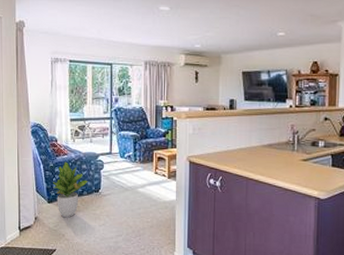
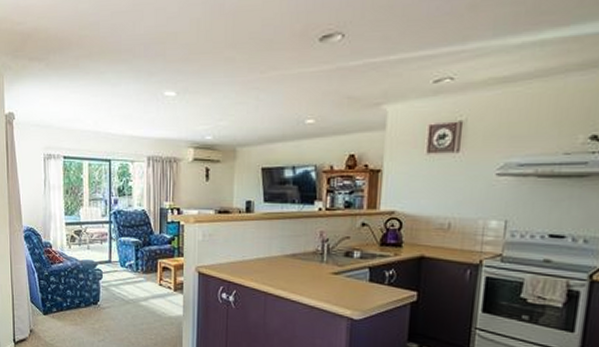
potted plant: present [53,162,88,218] -> none [48,270,86,331]

